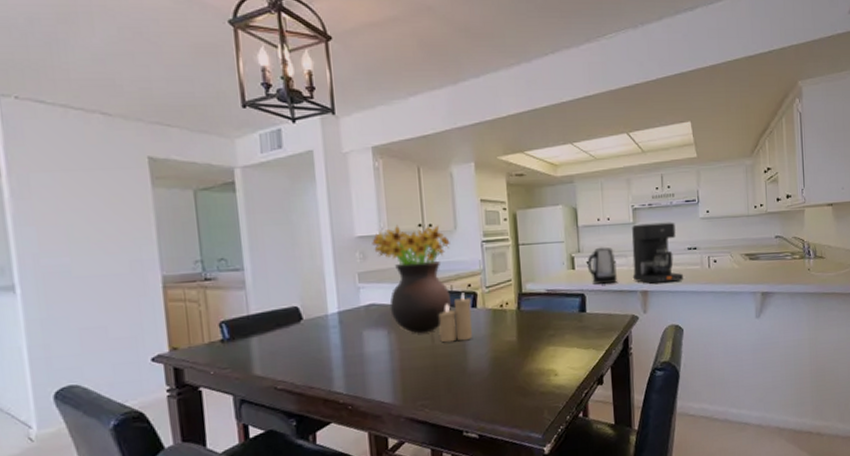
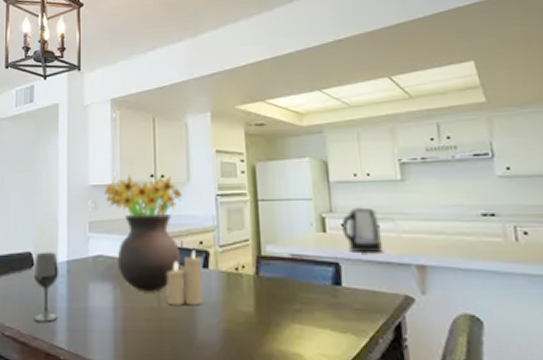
wine glass: none [301,304,333,373] -> present [33,252,59,322]
coffee maker: present [631,222,683,284] -> none [400,180,478,257]

